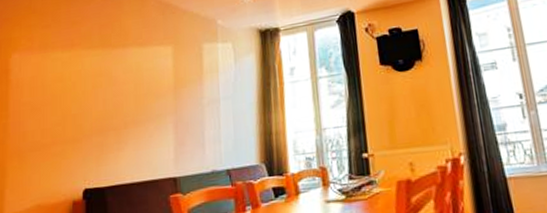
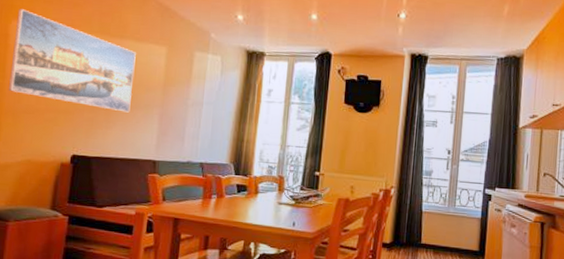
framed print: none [13,39,142,131] -> present [9,9,136,113]

